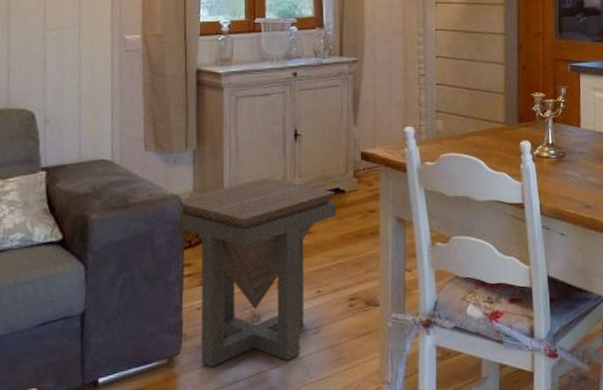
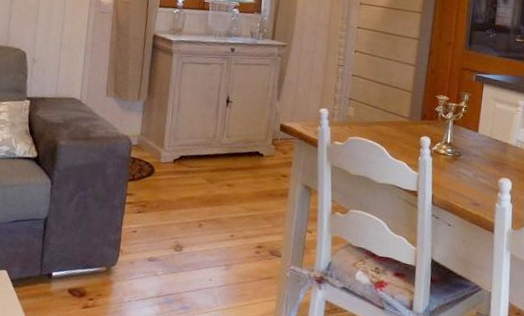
side table: present [178,178,336,368] -> none [128,133,255,288]

